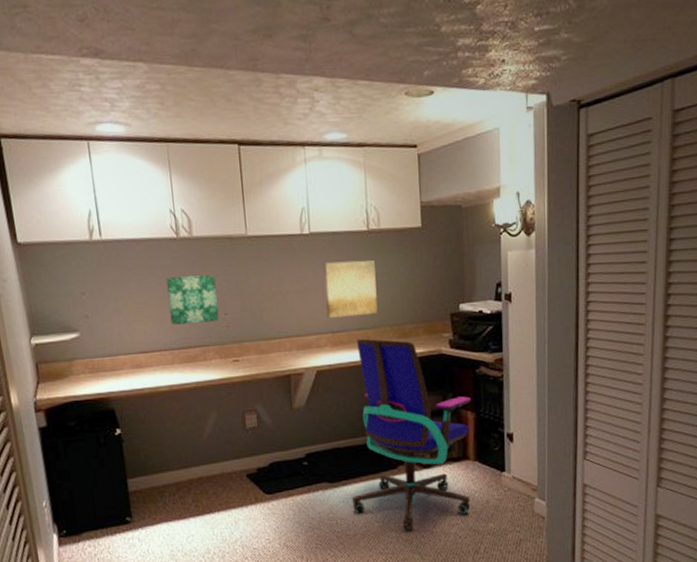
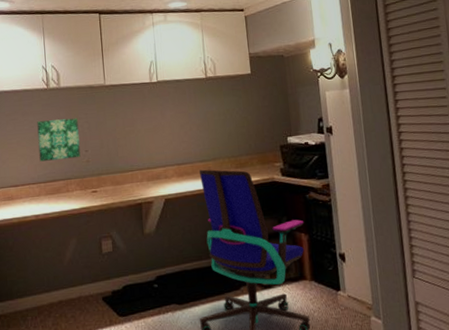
wall art: present [323,260,378,318] -> none [169,102,217,152]

